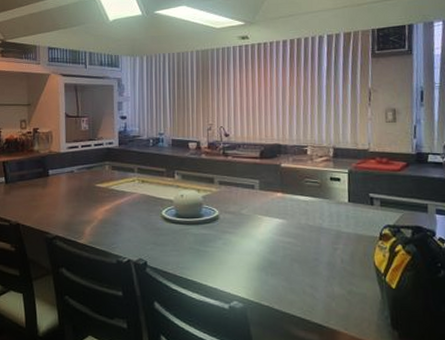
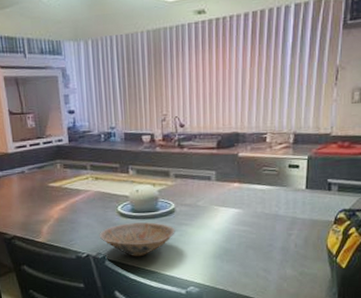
bowl: none [142,228,219,265] -> present [99,222,175,257]

